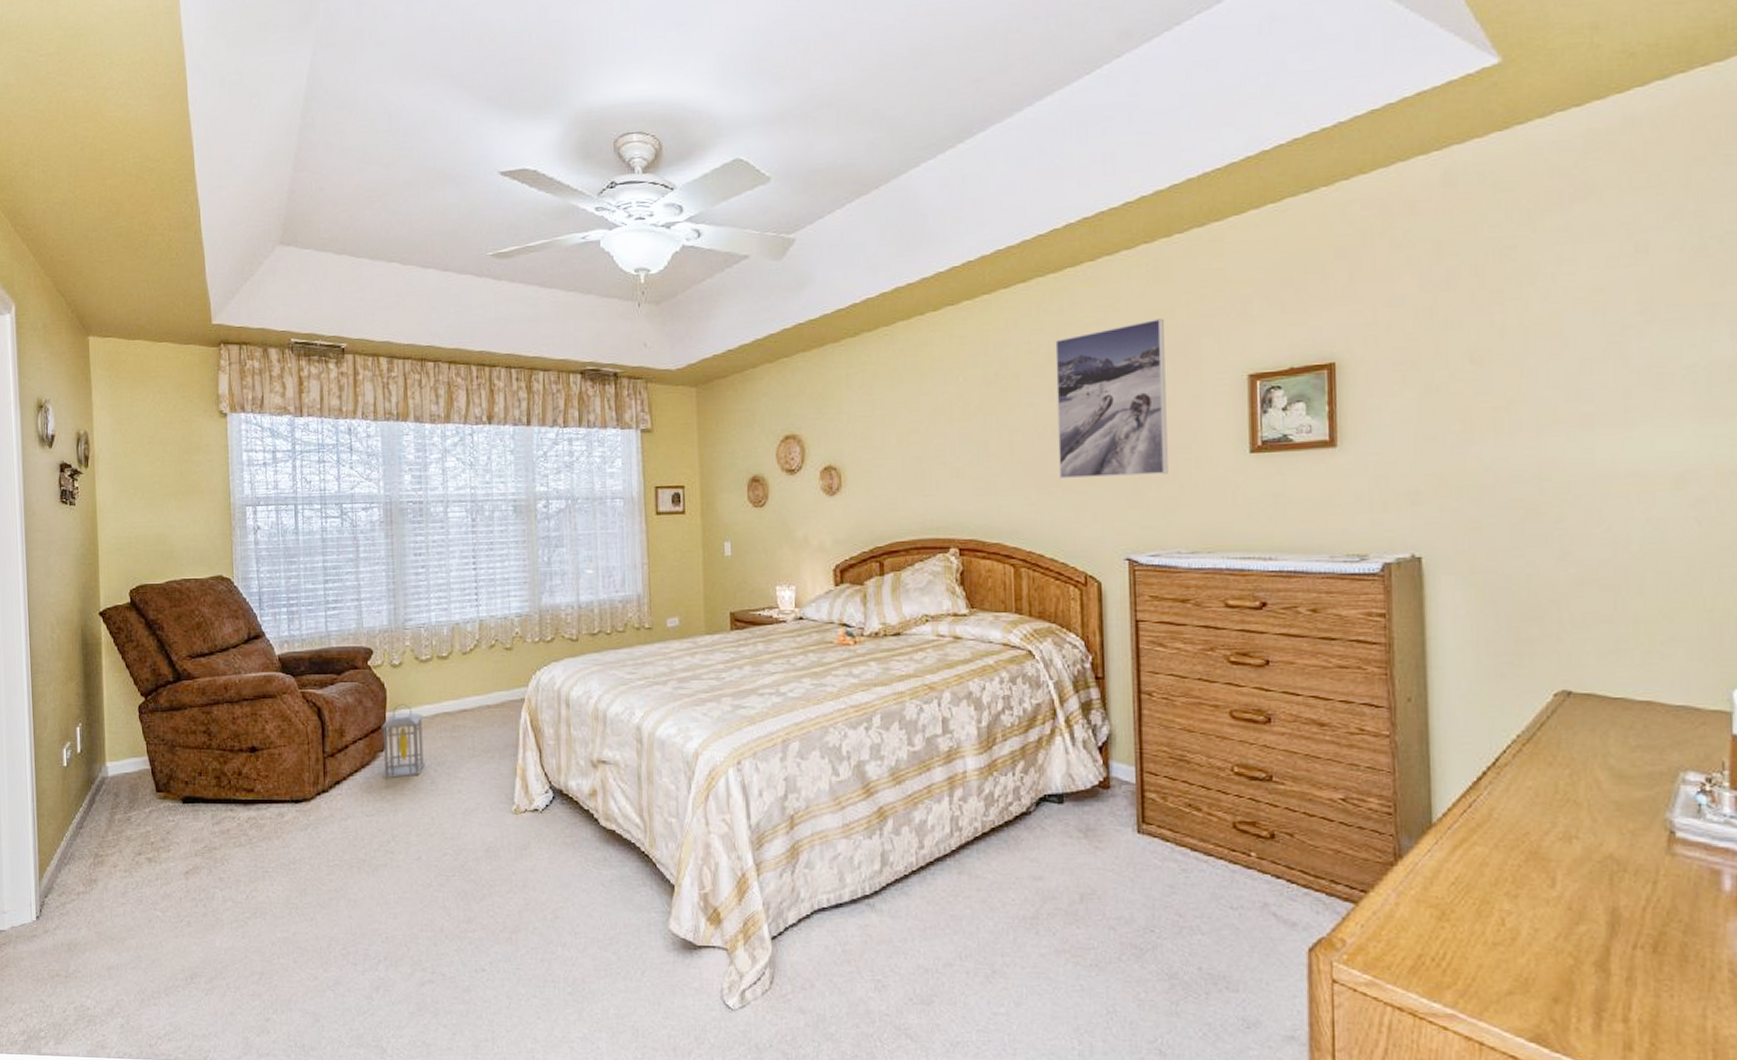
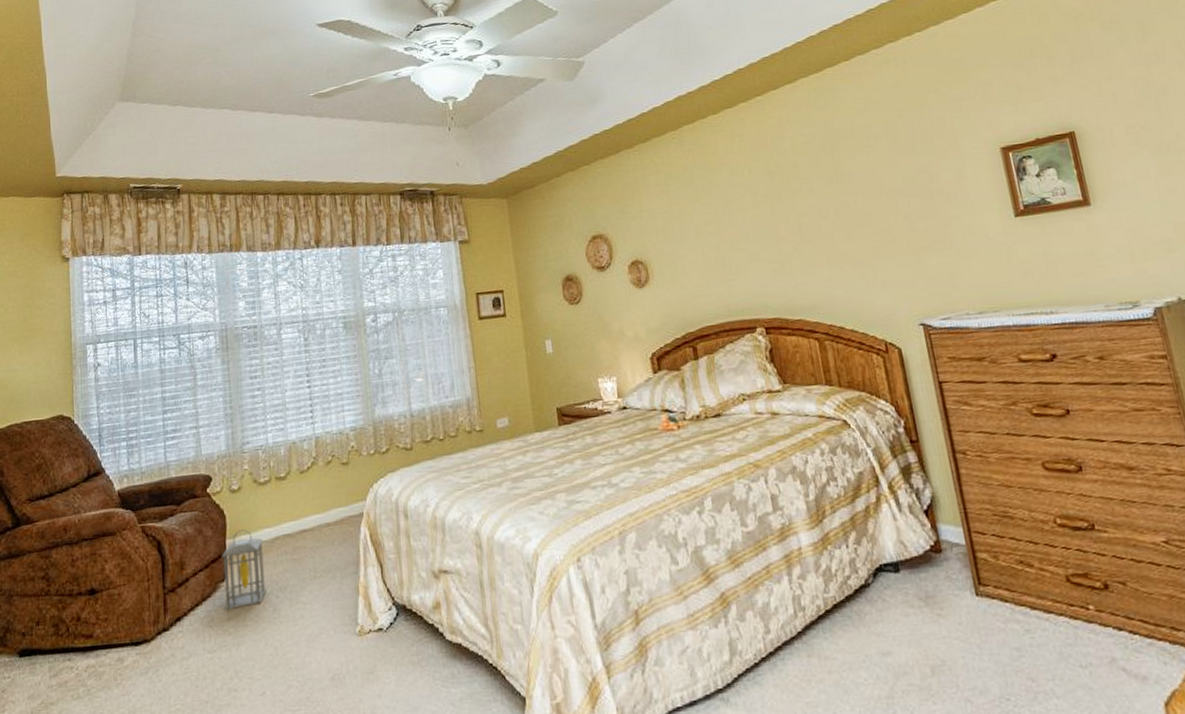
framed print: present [1055,318,1168,479] -> none [825,104,945,255]

